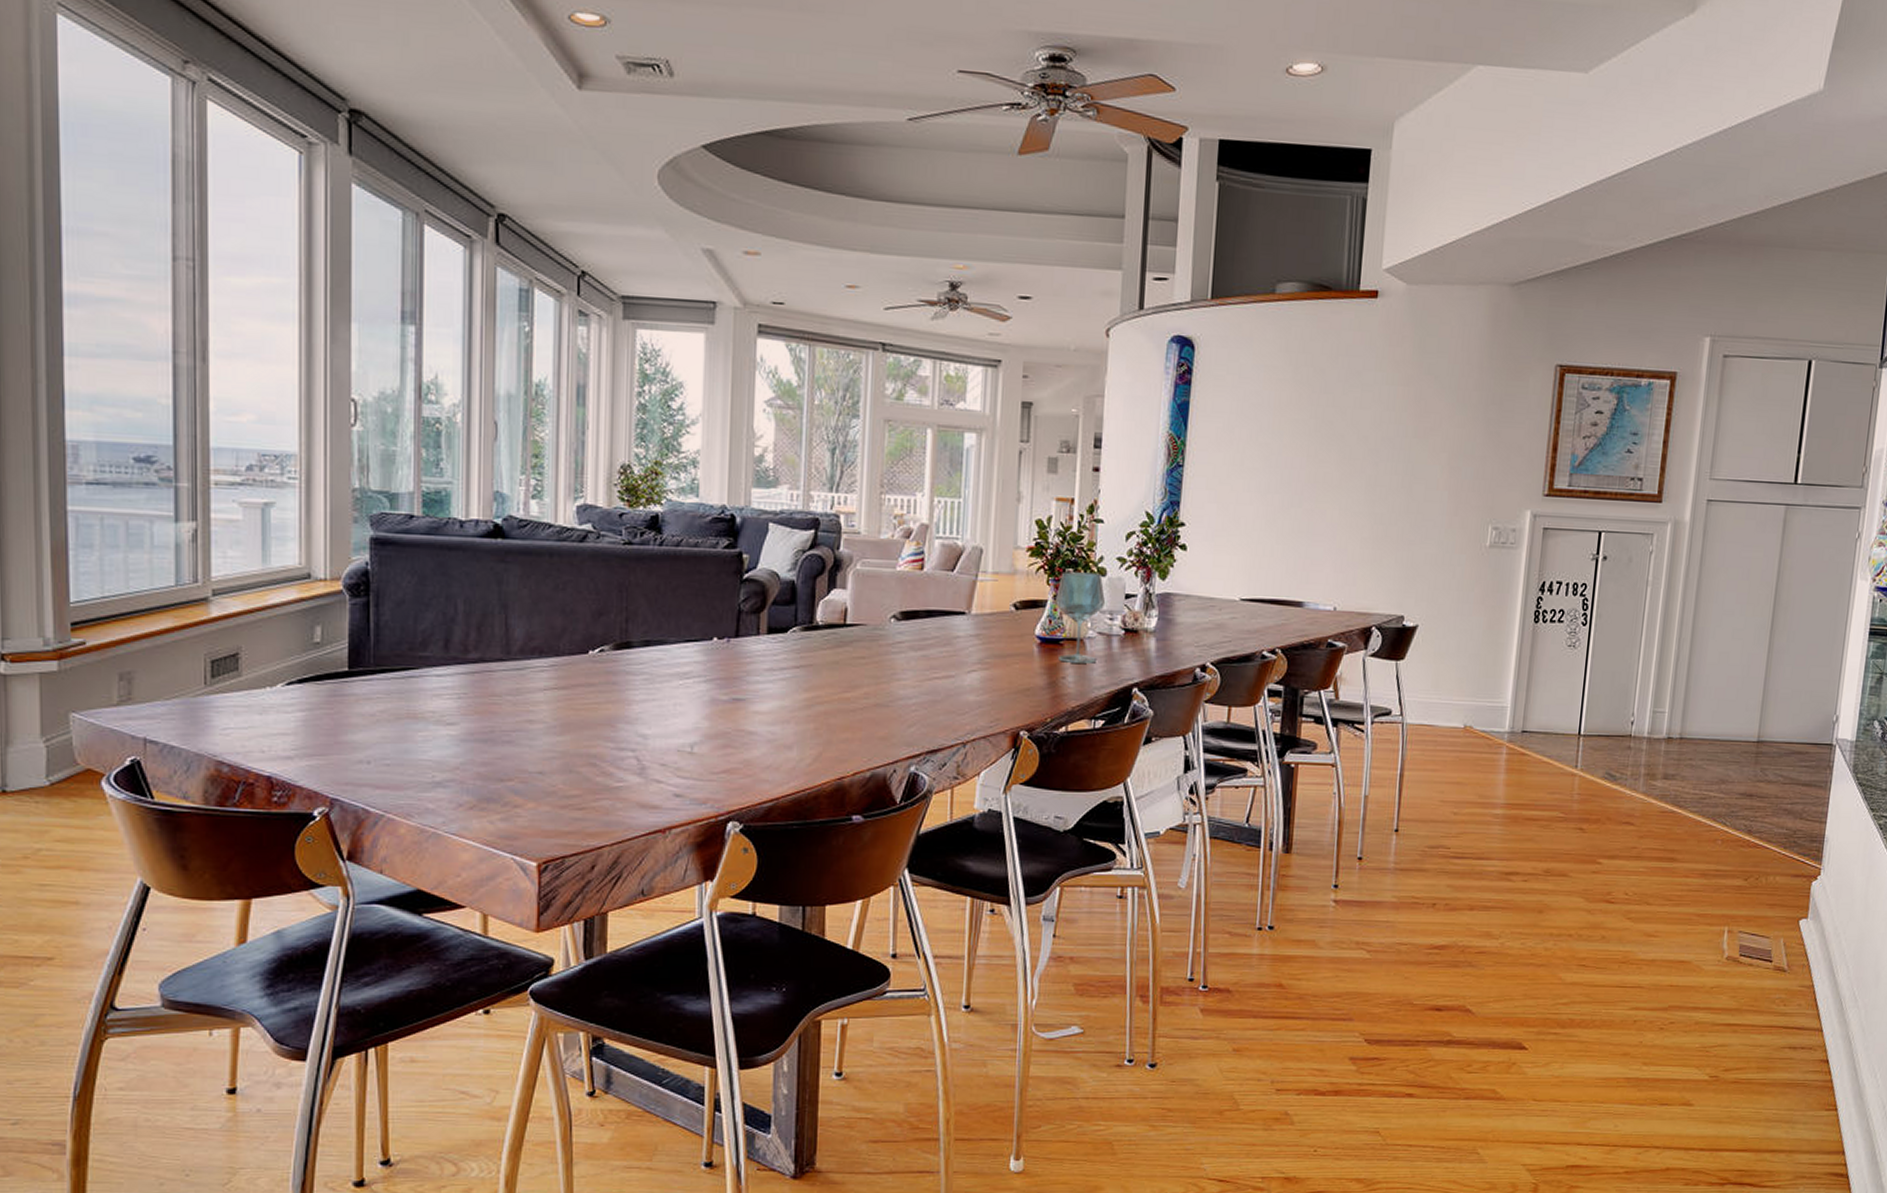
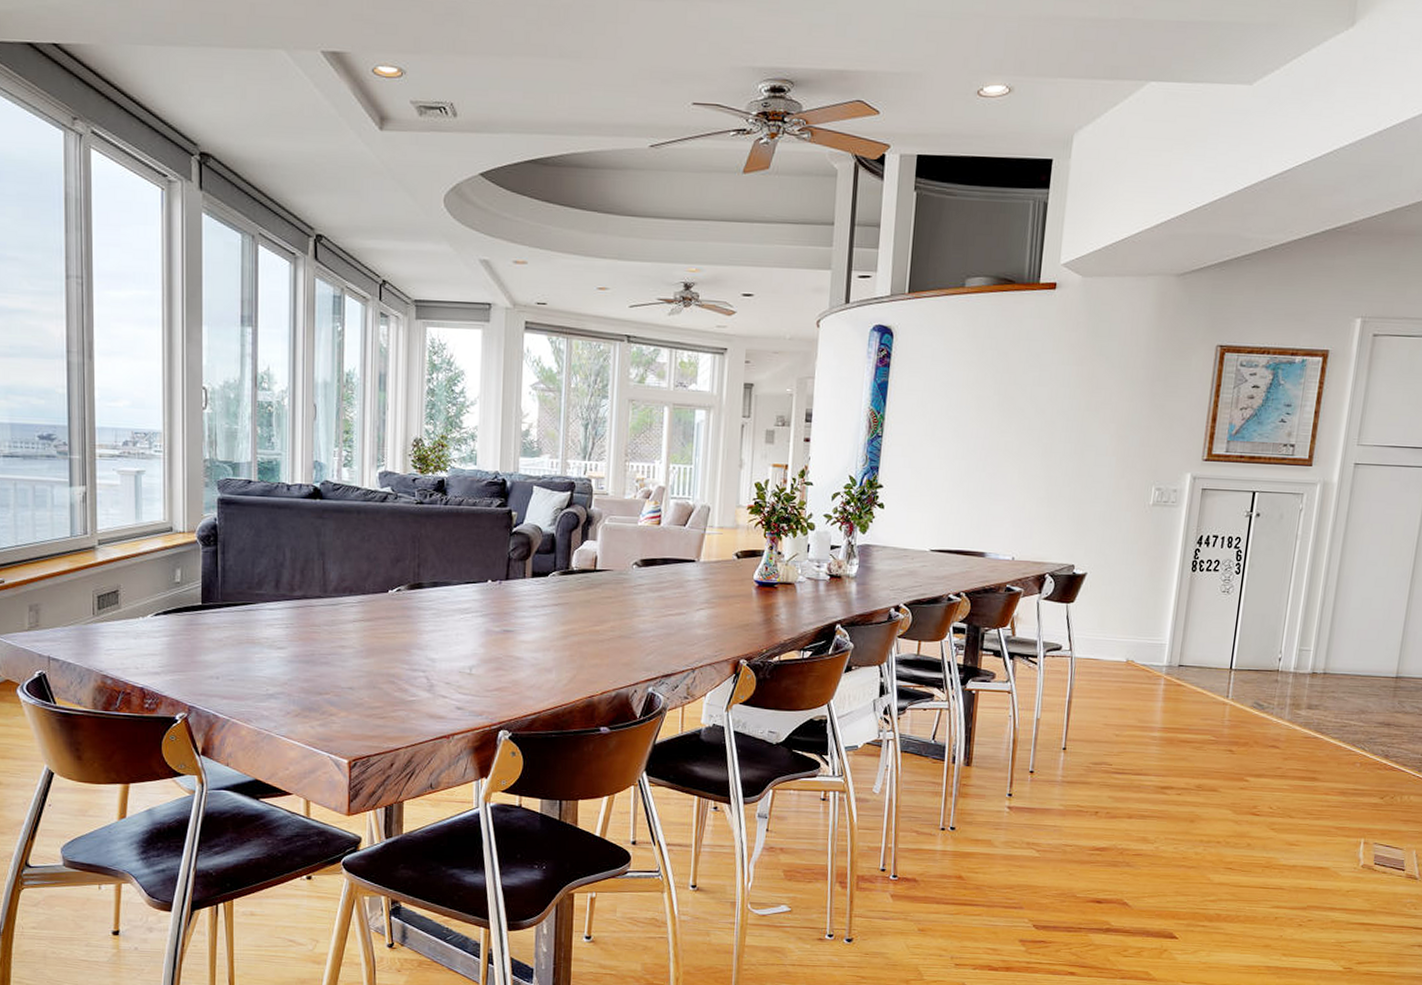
wine glass: present [1056,572,1106,663] -> none [771,526,814,604]

